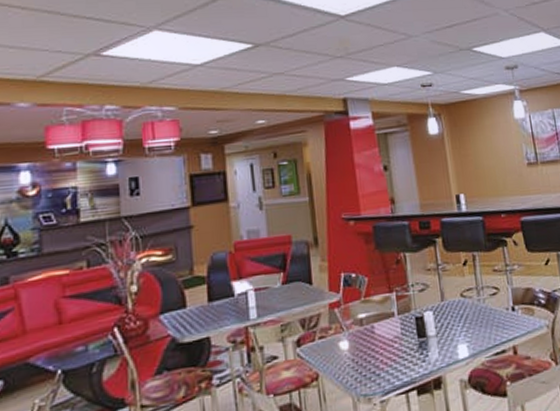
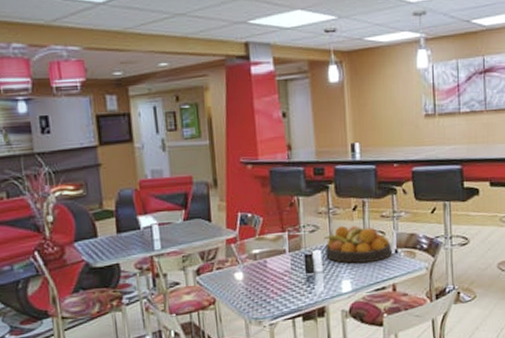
fruit bowl: none [435,282,508,325] -> present [324,225,391,263]

